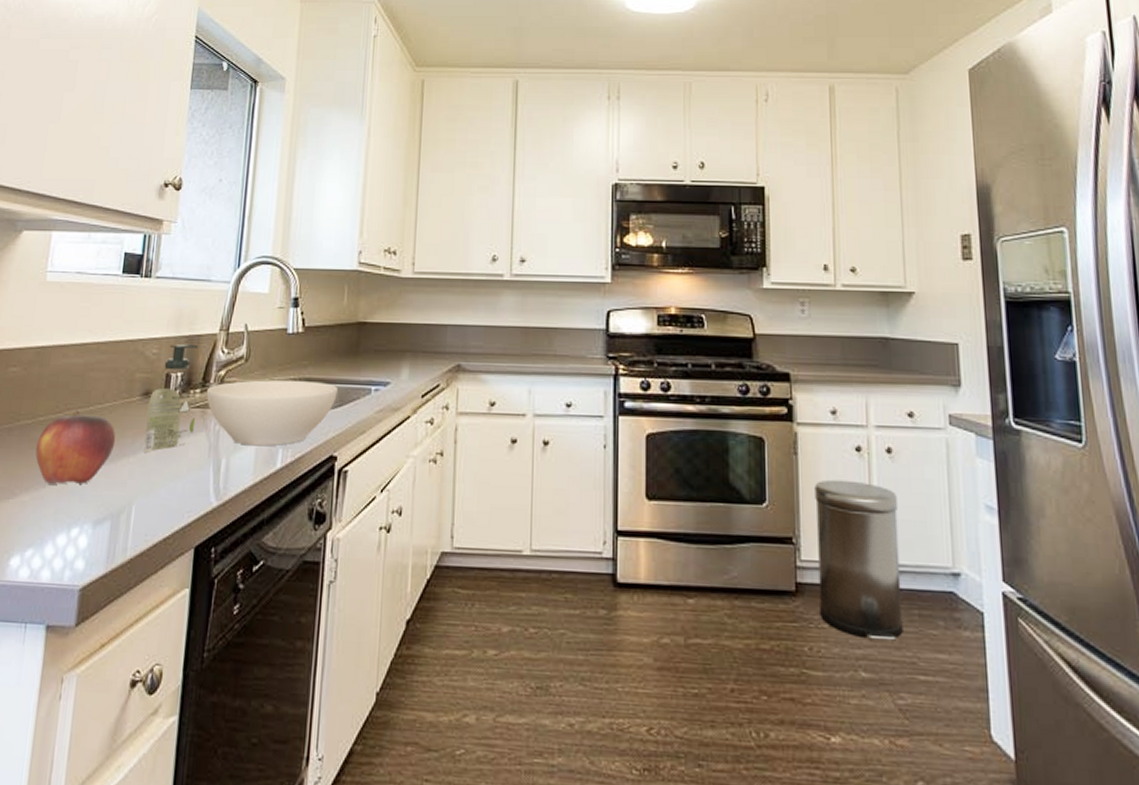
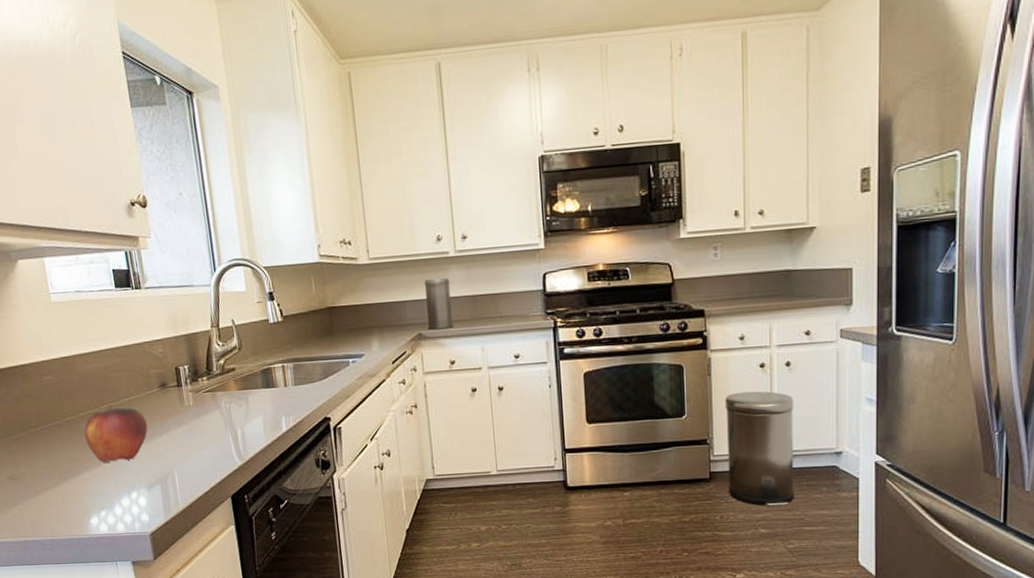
soap dispenser: present [143,343,199,454] -> none [166,341,209,432]
bowl: present [206,379,338,447] -> none [212,360,322,417]
canister: none [469,303,501,363] -> present [424,278,453,330]

